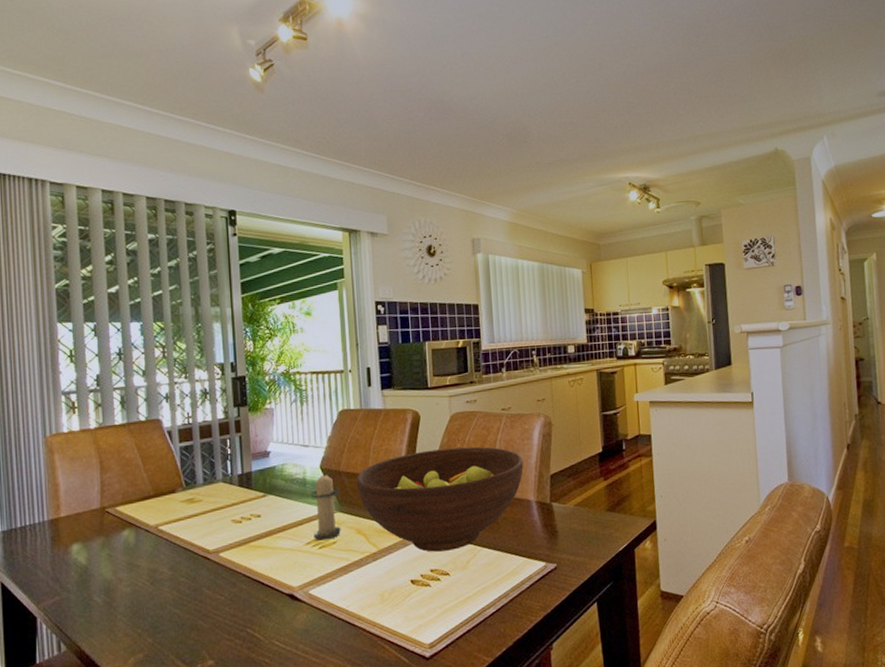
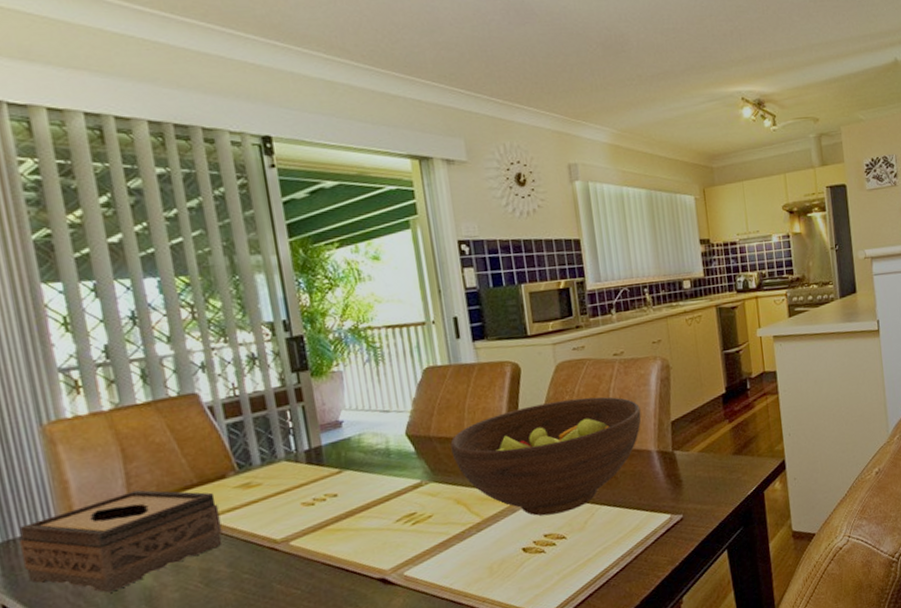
tissue box: none [19,496,168,582] -> present [19,489,223,593]
candle: present [310,470,342,541] -> none [396,437,438,516]

